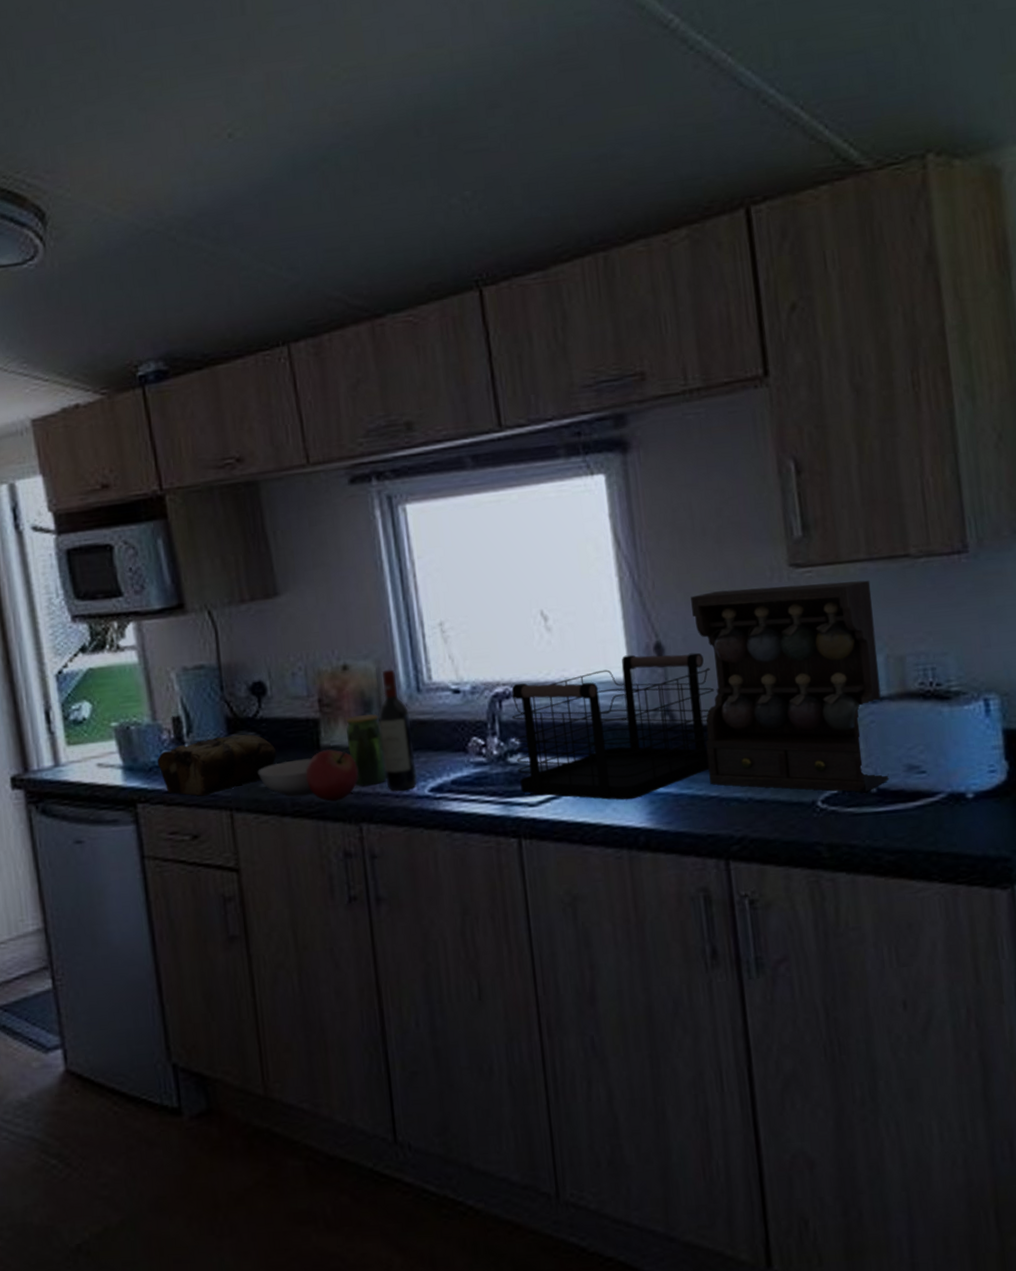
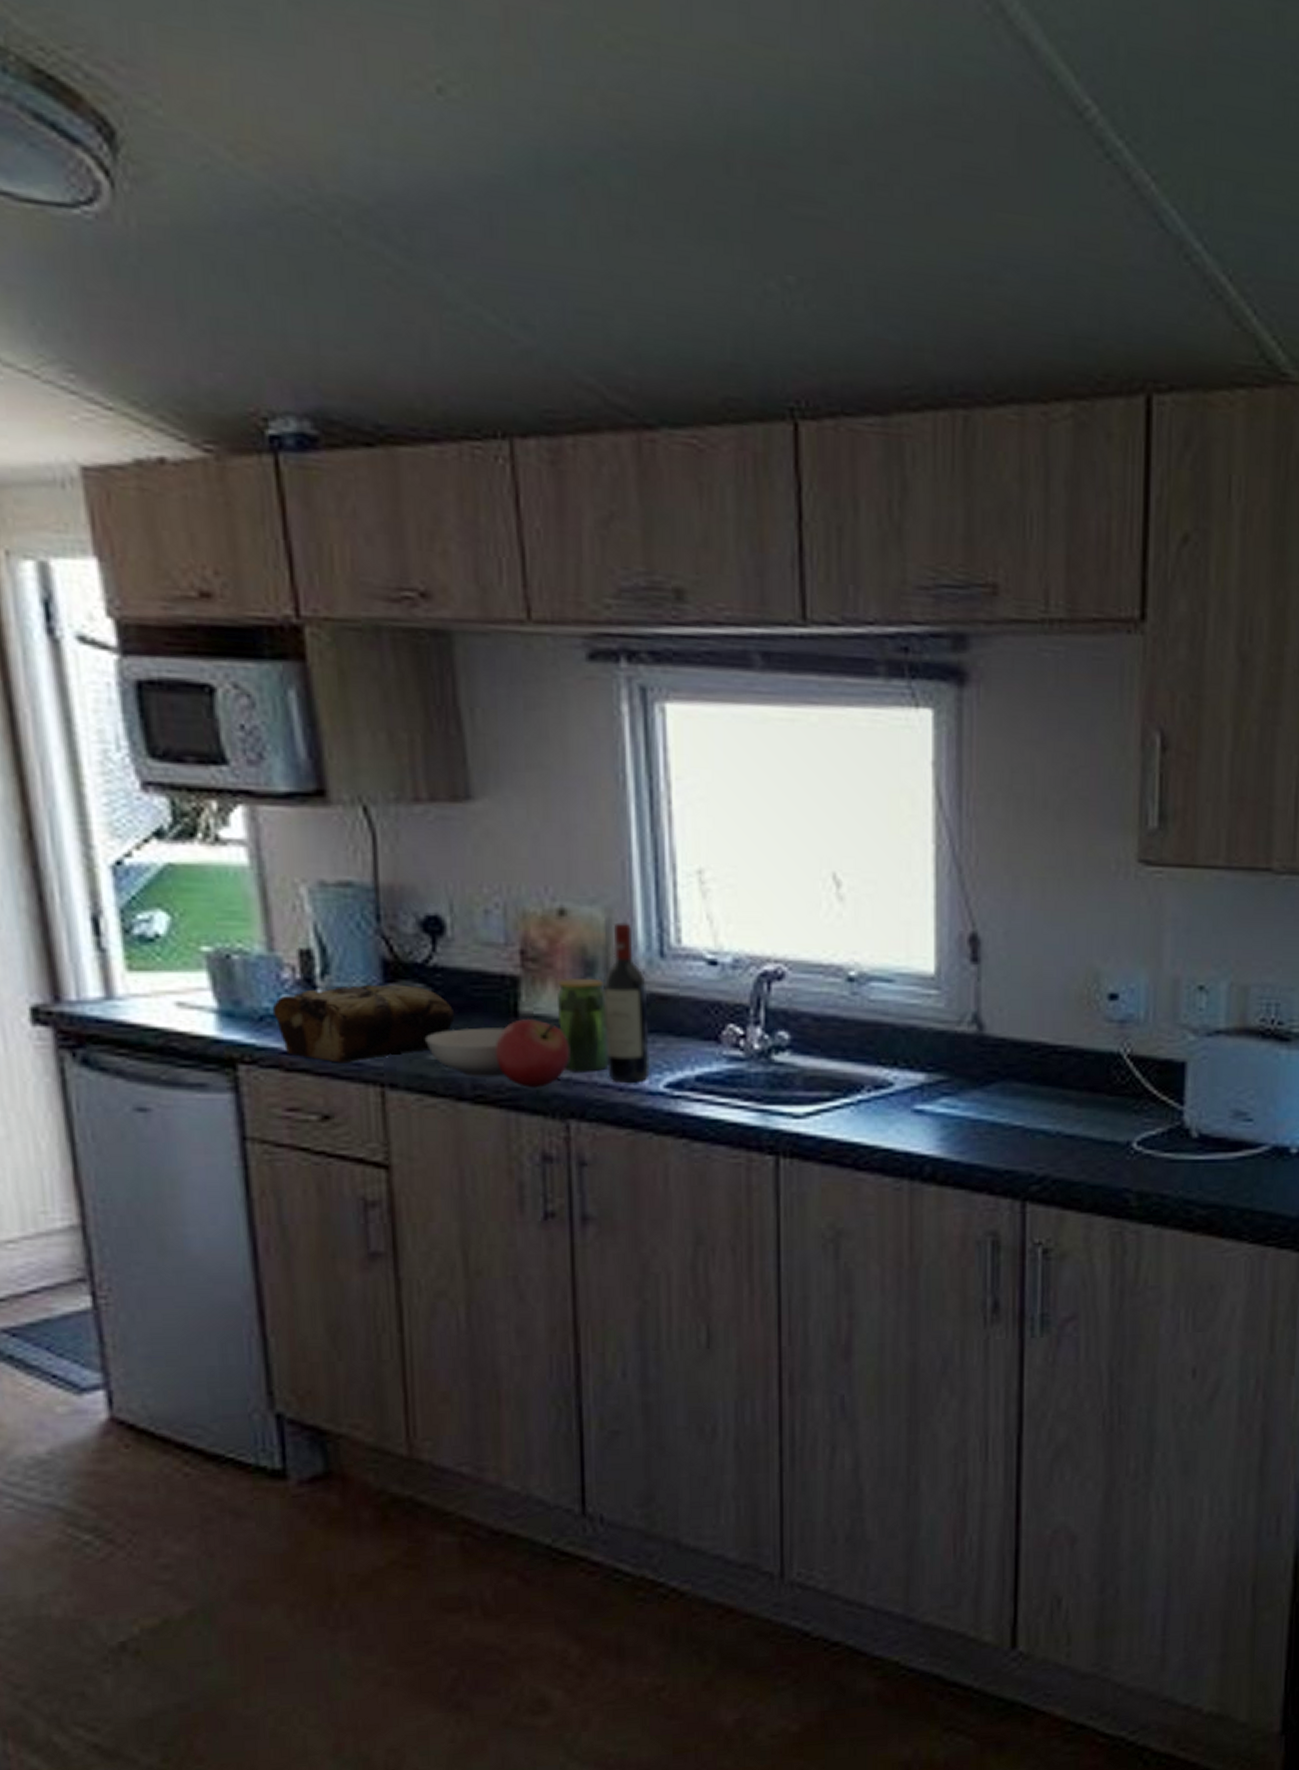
dish rack: present [511,652,715,800] -> none [781,944,1034,1119]
spice rack: present [691,580,889,792] -> none [1015,880,1225,1136]

